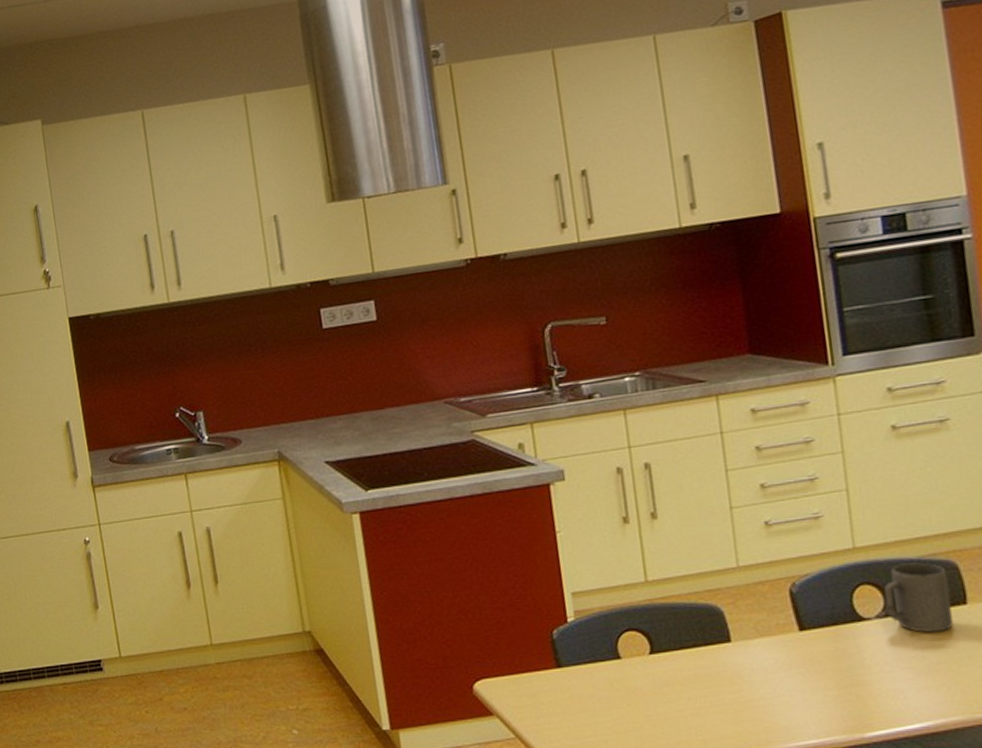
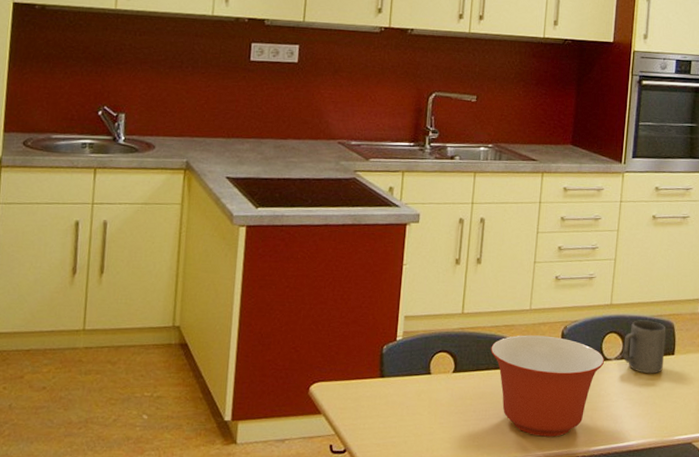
mixing bowl: none [694,597,861,724] -> present [491,335,604,437]

